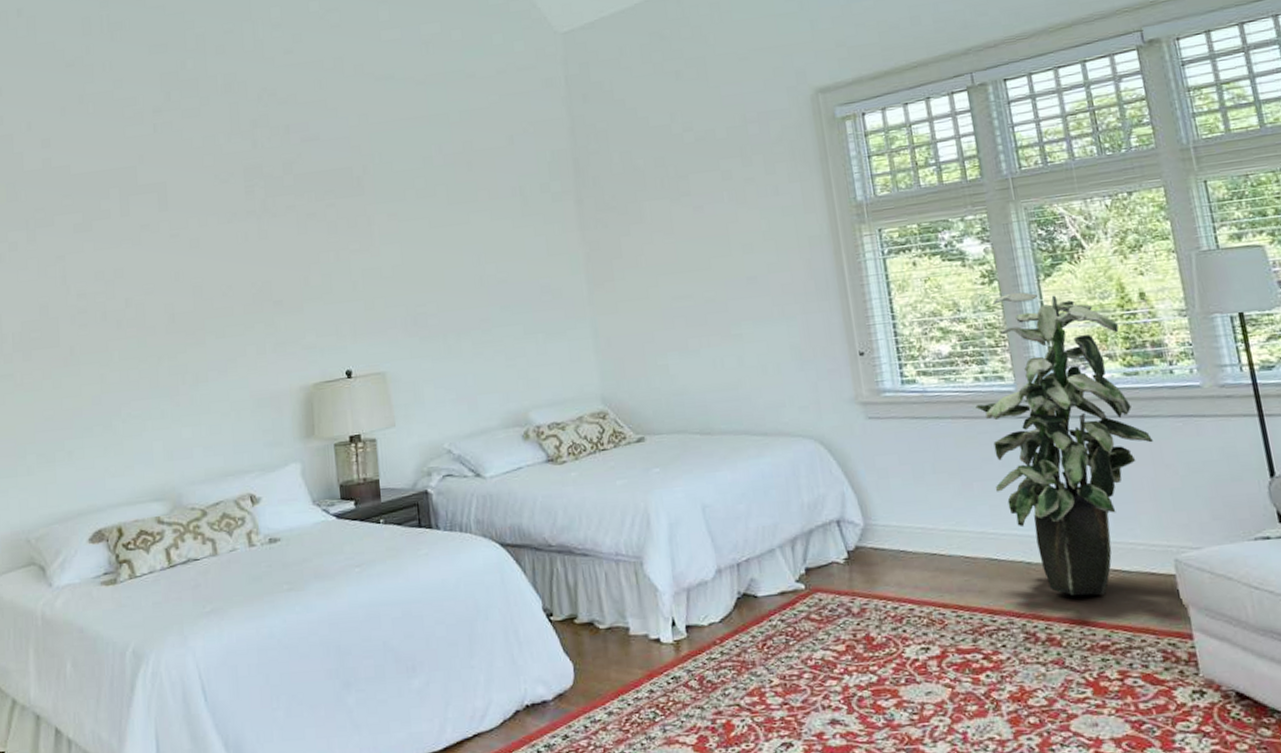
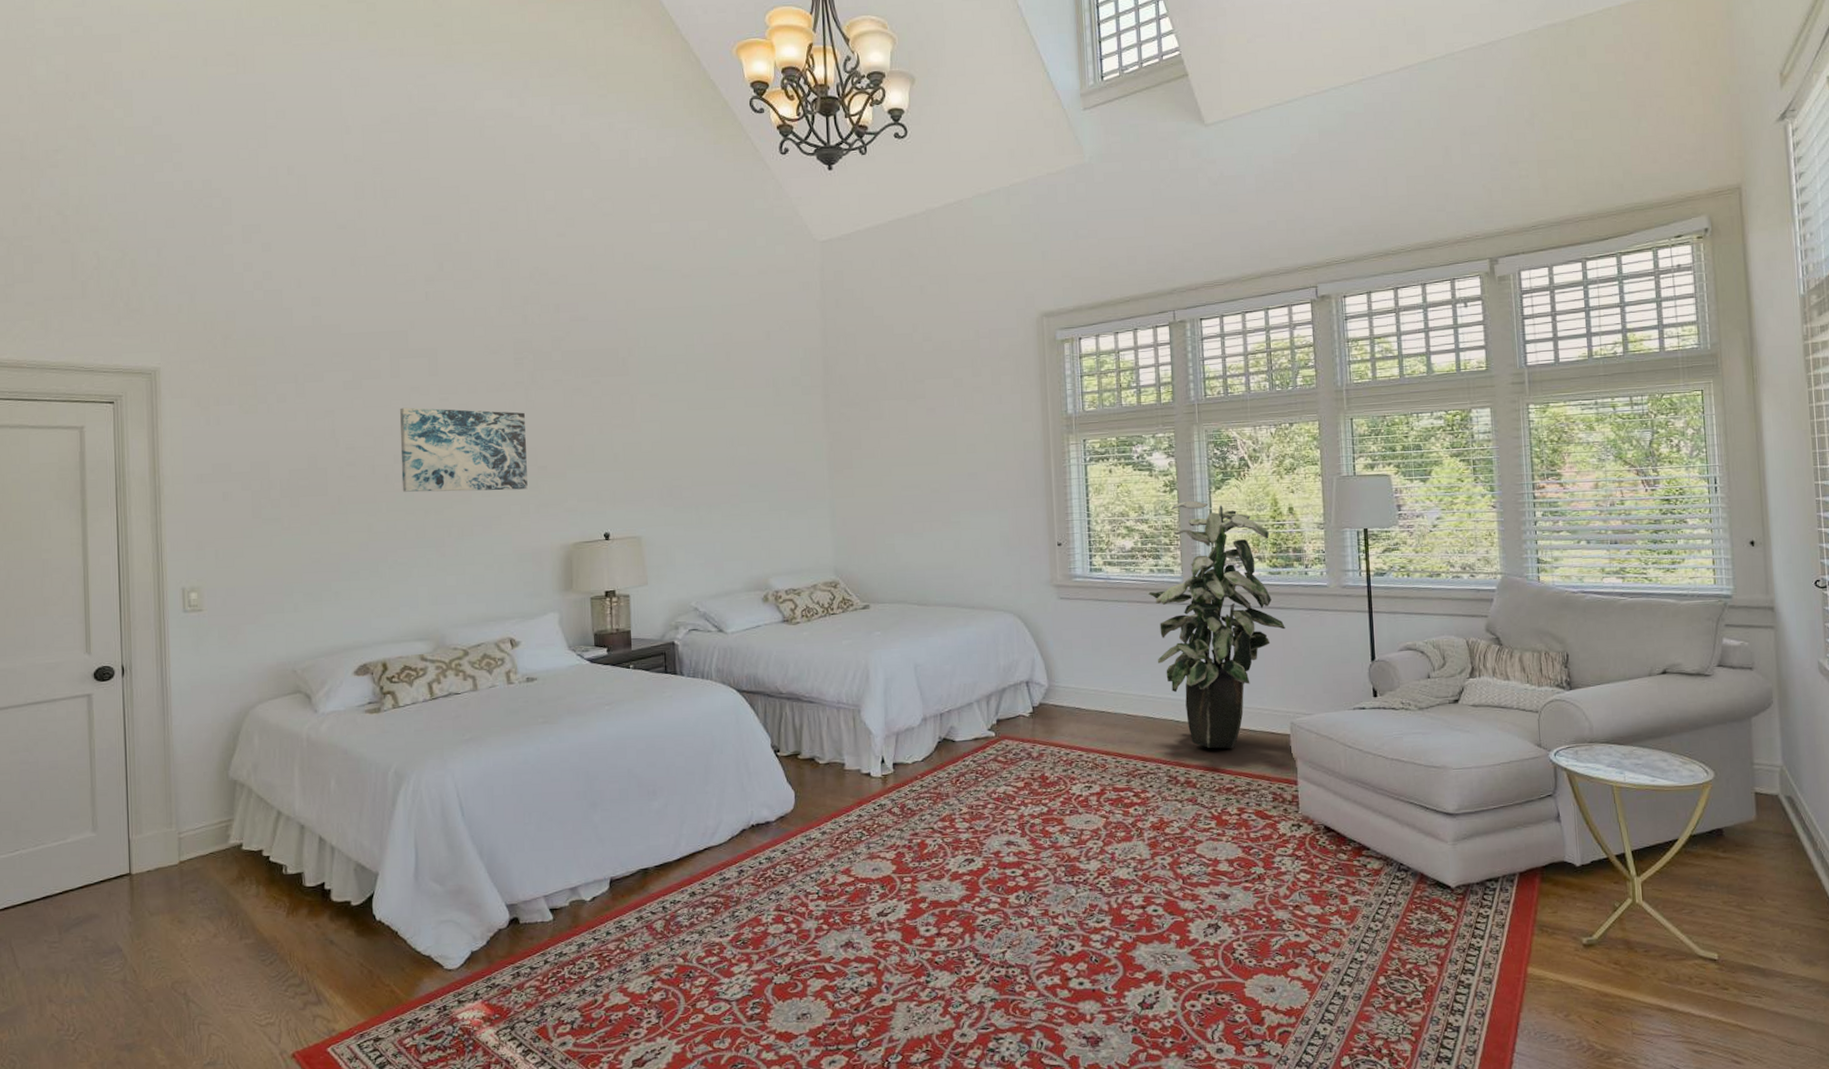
wall art: none [130,243,263,338] -> present [399,407,528,492]

